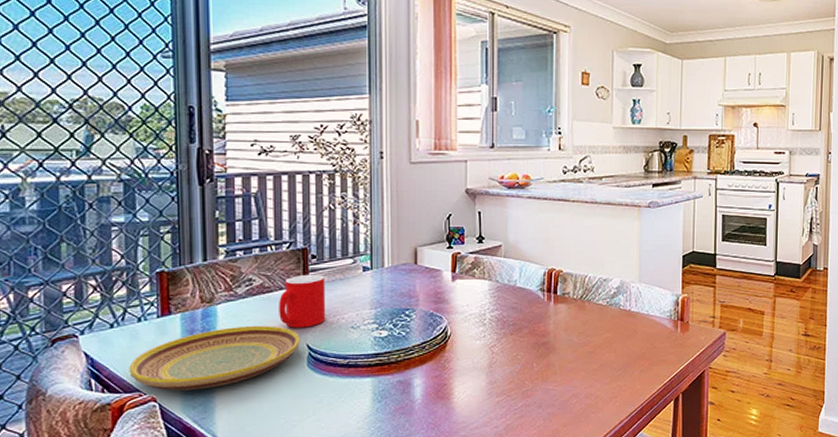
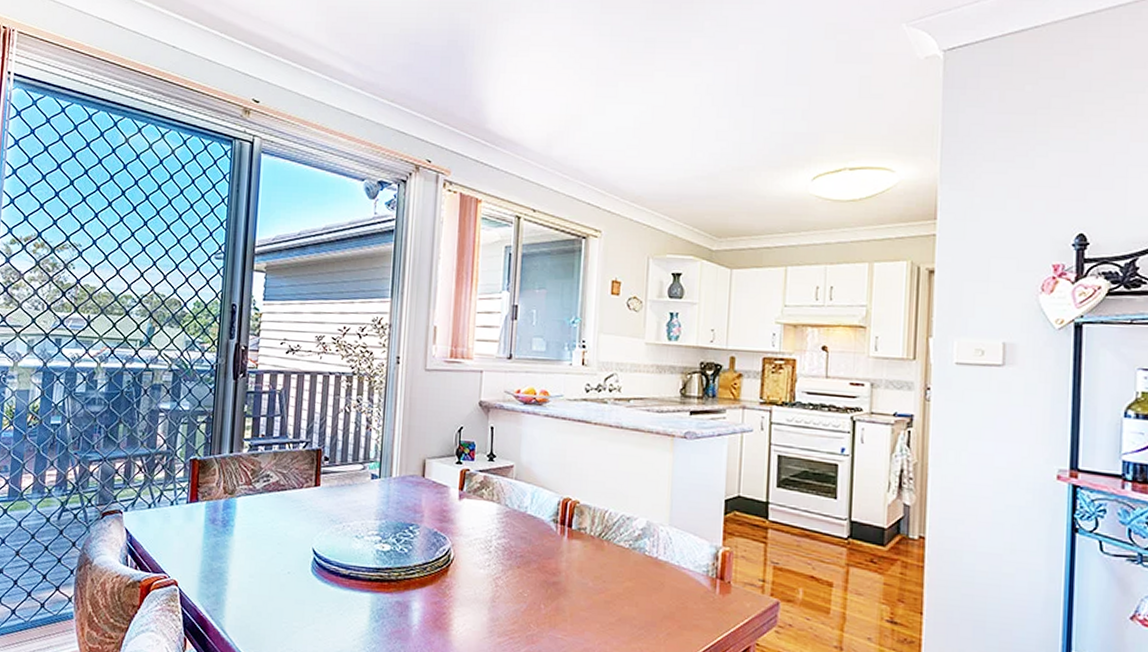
plate: present [129,325,300,391] -> none [158,521,307,580]
cup: present [279,274,326,328] -> none [290,476,335,531]

